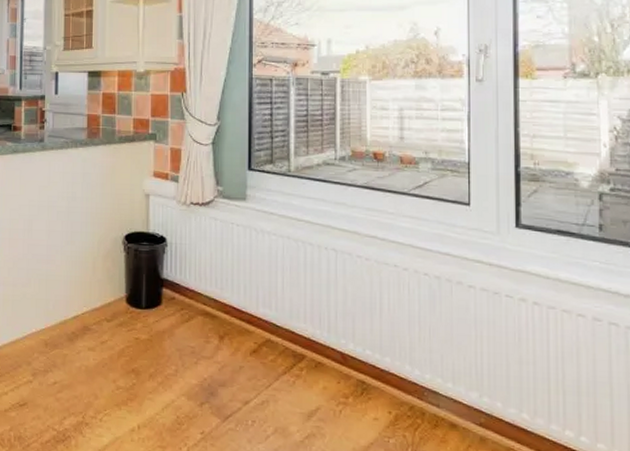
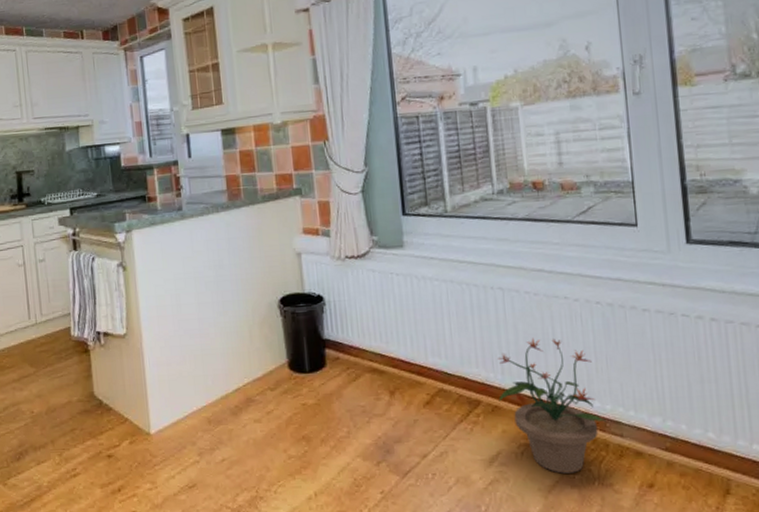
potted plant: none [323,300,424,437] -> present [497,337,606,474]

